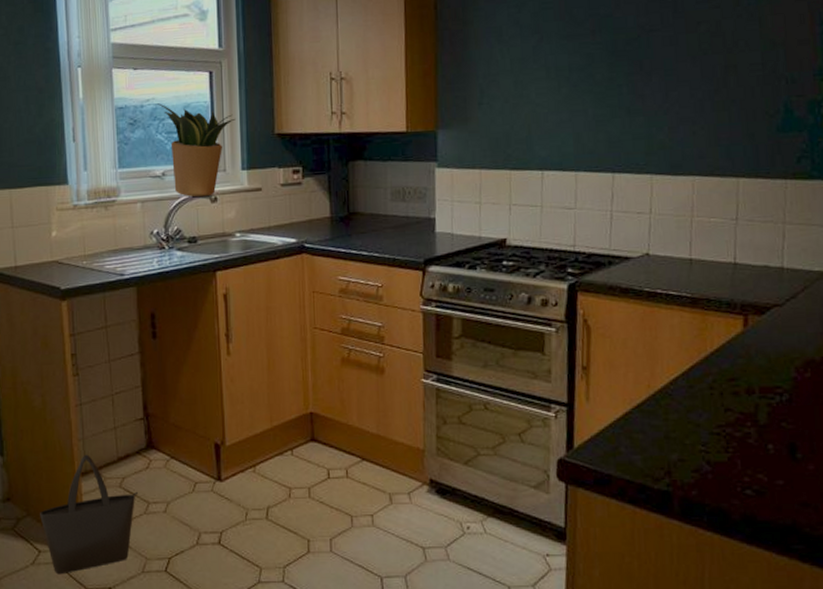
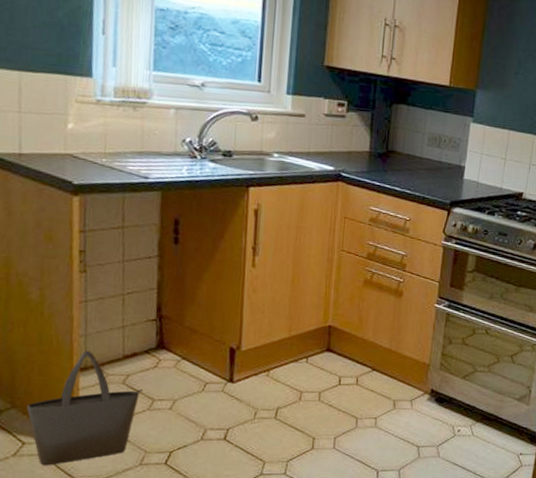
potted plant: present [158,103,236,198] -> none [204,13,286,115]

